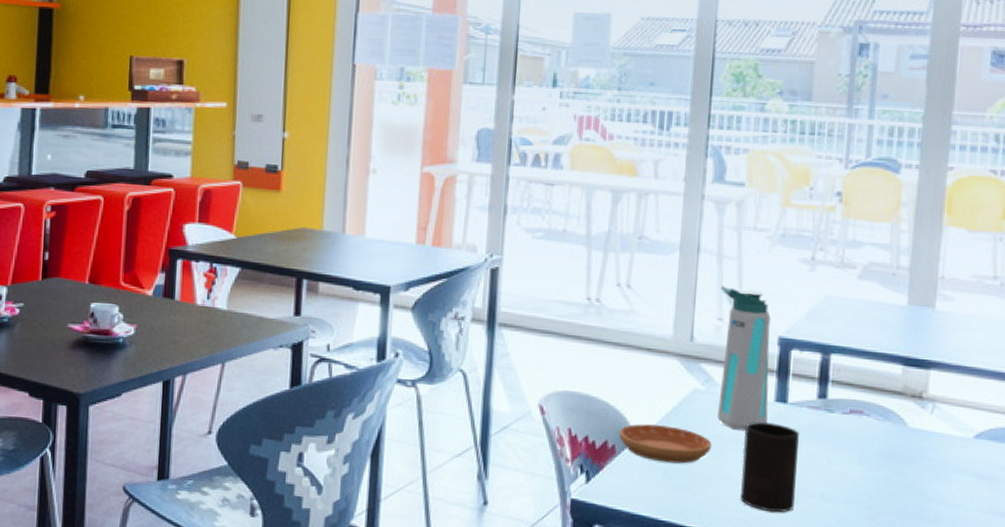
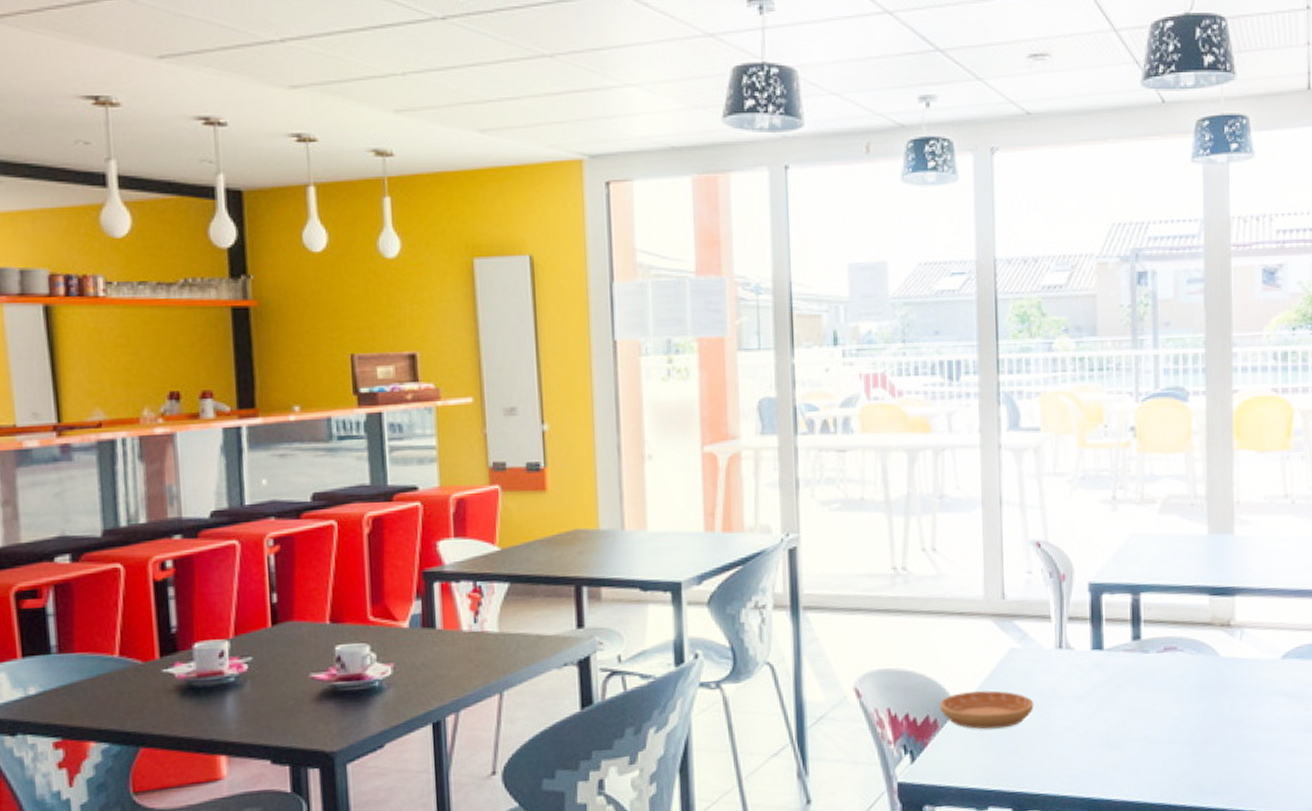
water bottle: present [717,285,771,430] -> none [1026,537,1086,684]
cup: present [739,422,799,513] -> none [1064,672,1120,764]

